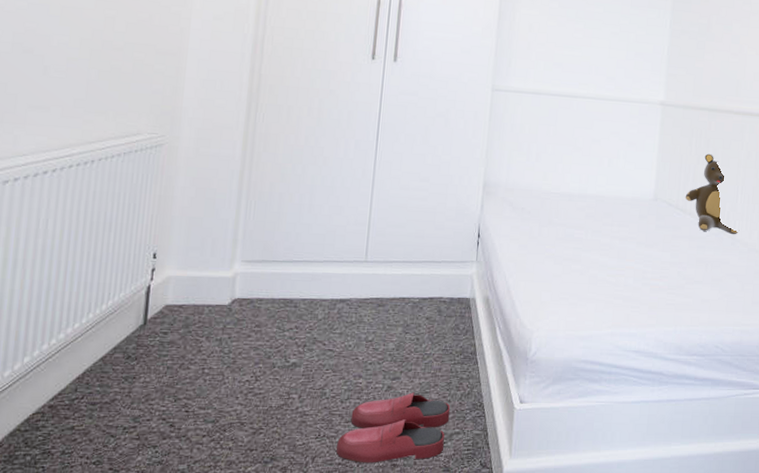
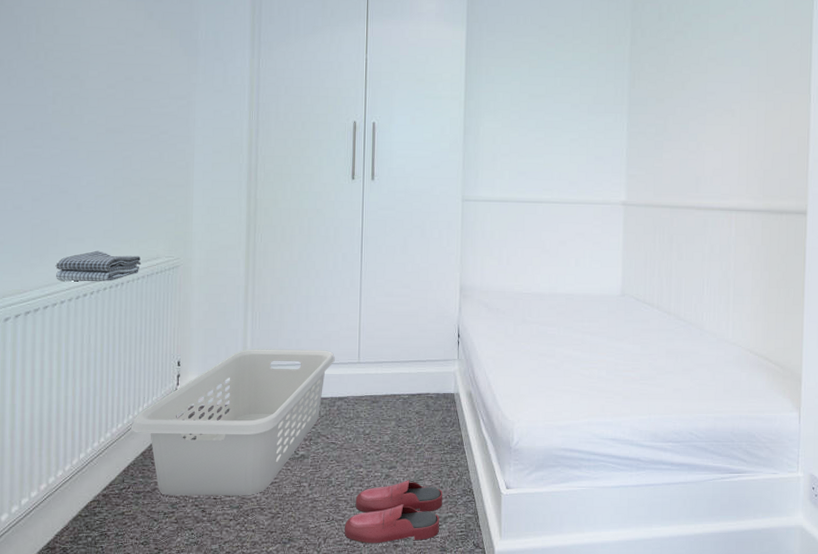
towel: none [10,121,118,159] -> present [56,250,142,282]
laundry basket: none [90,241,339,409] -> present [131,349,335,496]
teddy bear: present [685,153,740,235] -> none [652,249,708,326]

